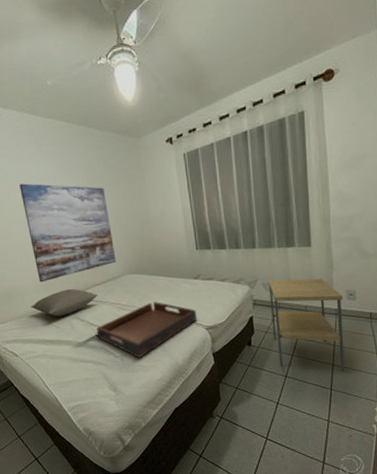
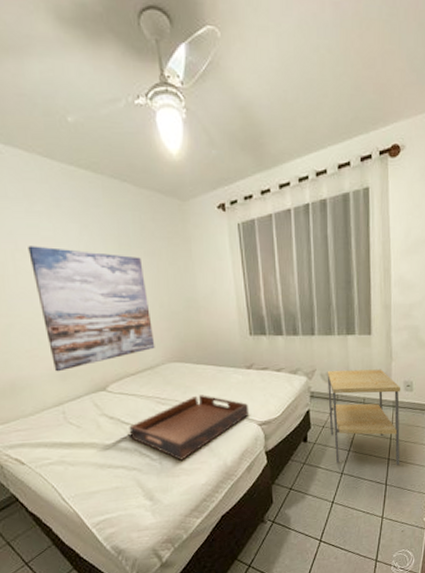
pillow: present [31,289,99,317] -> none [43,380,132,414]

